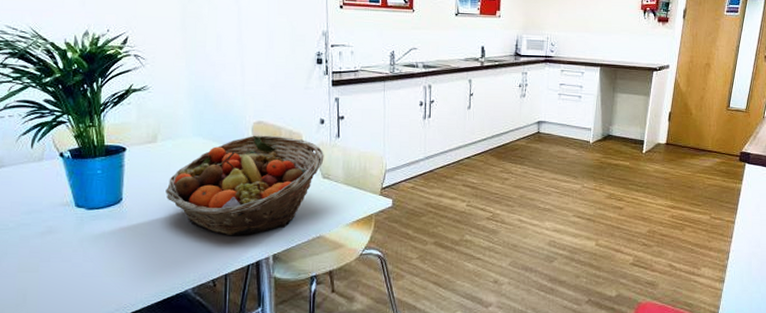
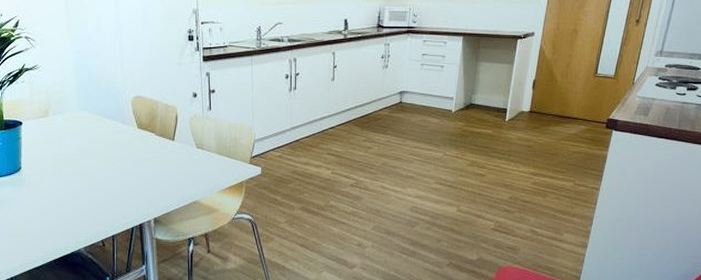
fruit basket: present [166,135,324,235] -> none [58,109,197,200]

